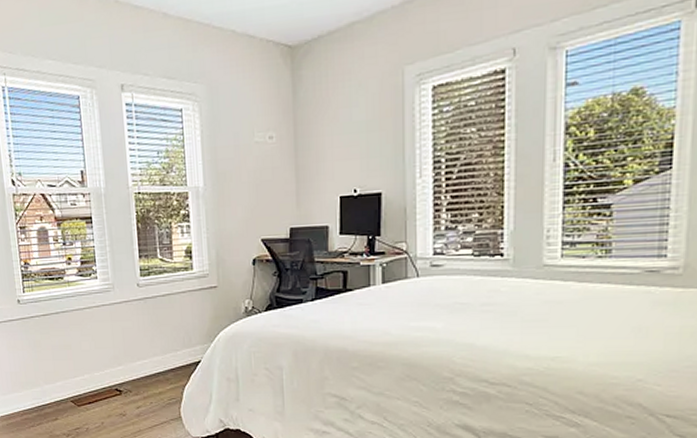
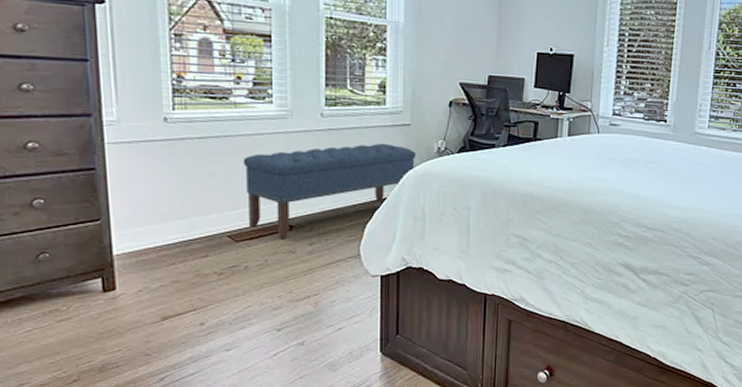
bench: none [78,307,226,403] -> present [243,143,417,239]

